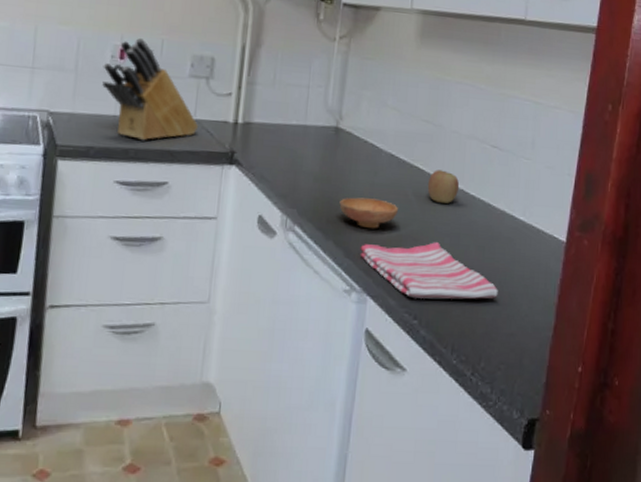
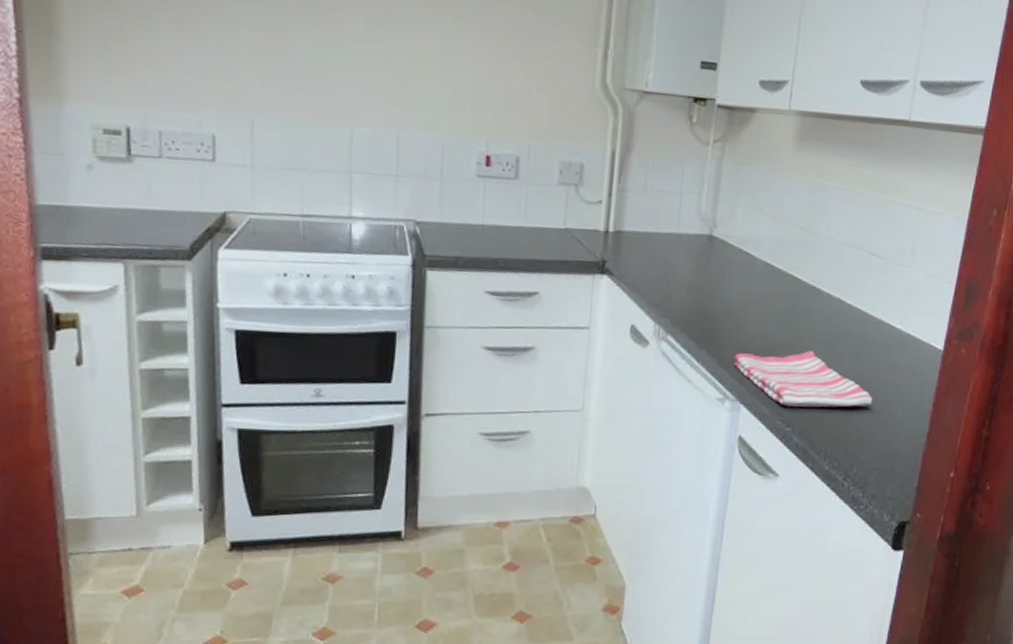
knife block: present [102,37,199,141] -> none [469,143,569,251]
bowl: present [339,197,398,229] -> none [713,306,773,338]
apple: present [427,170,460,203] -> none [802,278,836,312]

